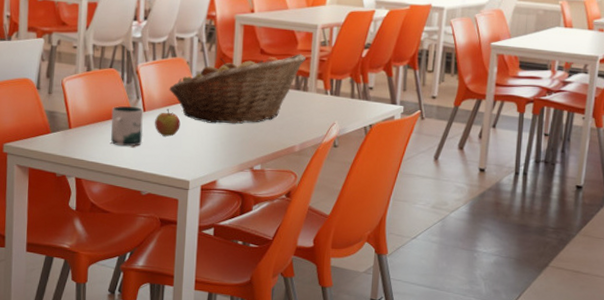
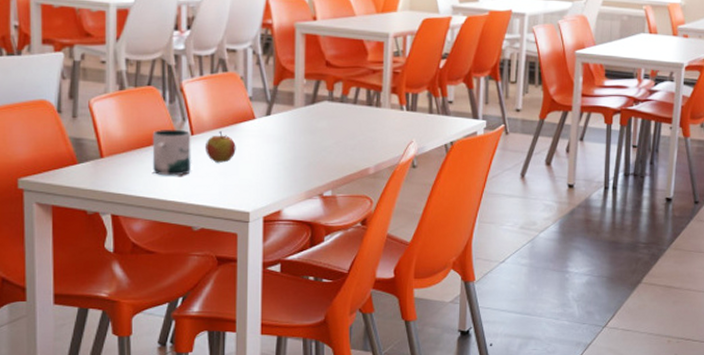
fruit basket: present [169,54,306,124] -> none [221,66,377,146]

